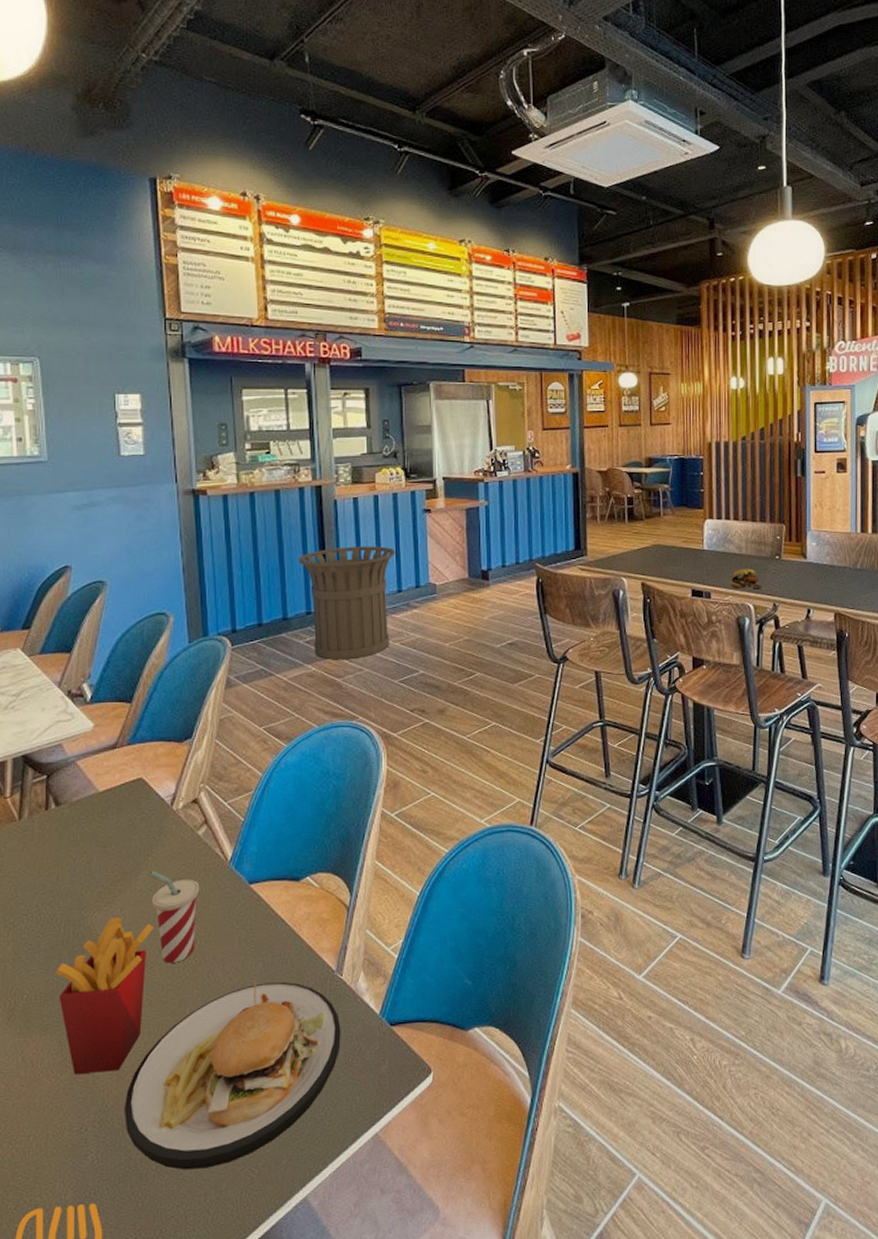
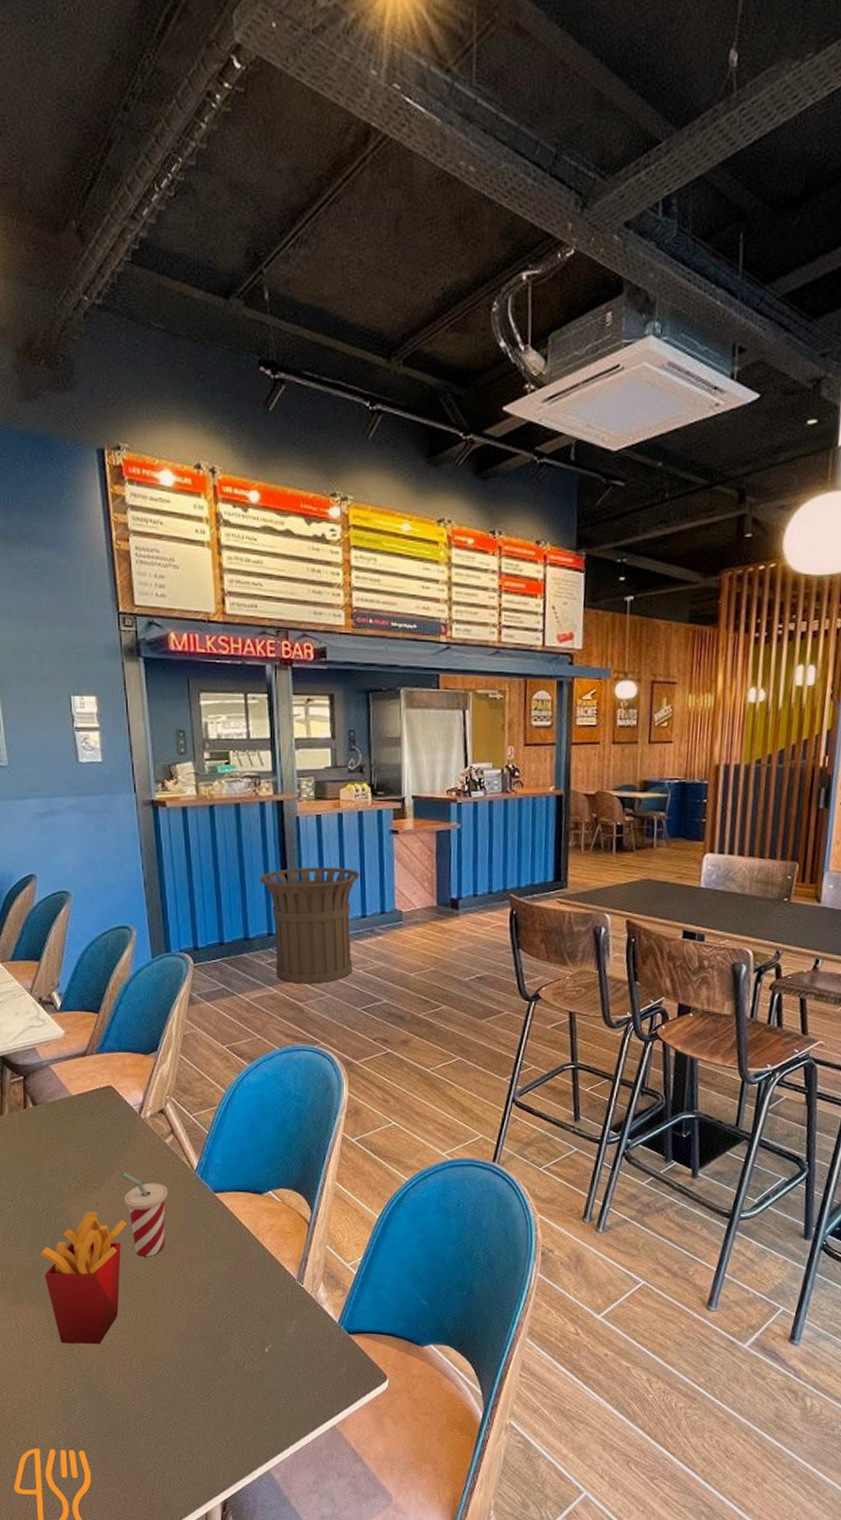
burger: present [125,979,341,1170] -> none [106,1279,302,1435]
burger: present [730,568,763,588] -> none [728,910,766,933]

